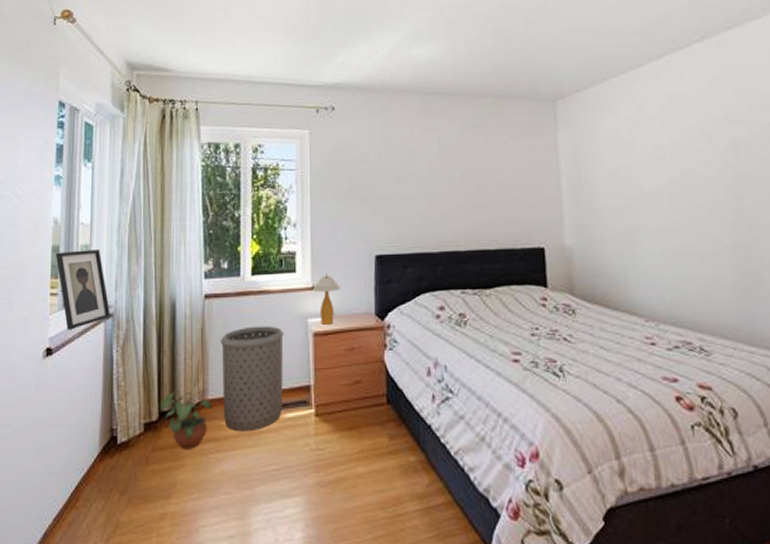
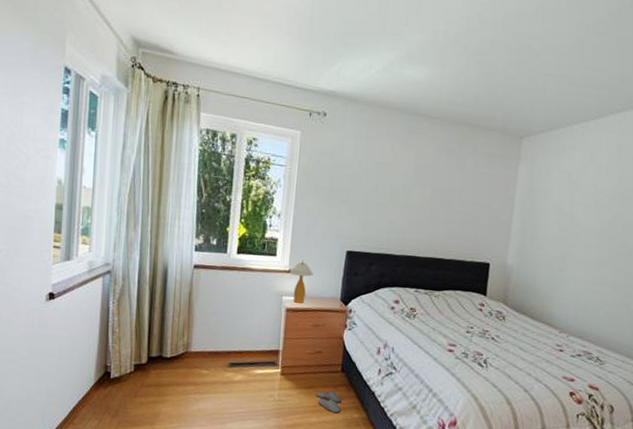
picture frame: present [55,249,110,330] -> none [58,210,108,280]
potted plant: present [160,392,211,449] -> none [149,342,194,389]
laundry basket: present [220,326,284,432] -> none [203,296,261,381]
slippers: none [360,429,394,457] -> present [316,390,342,413]

